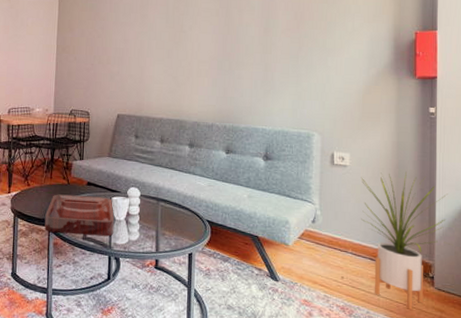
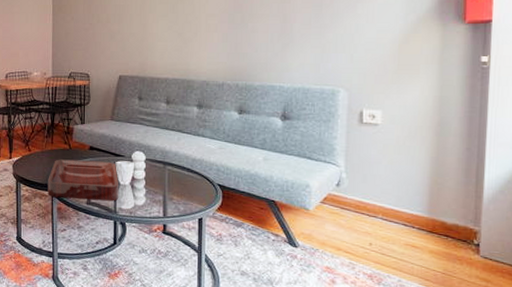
house plant: present [361,171,450,310] -> none [394,129,500,279]

